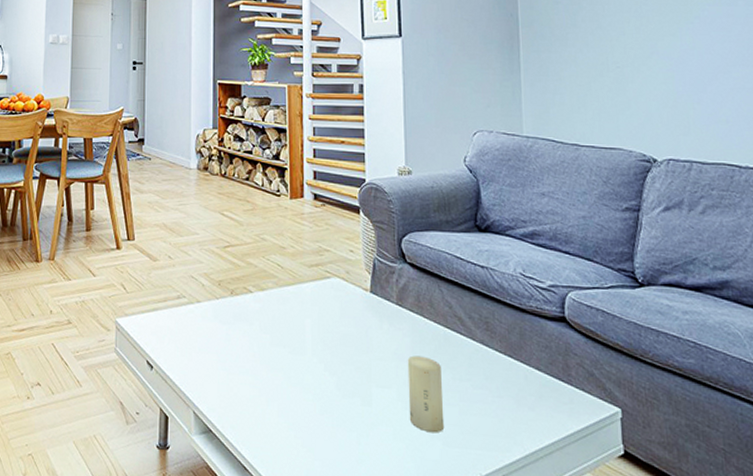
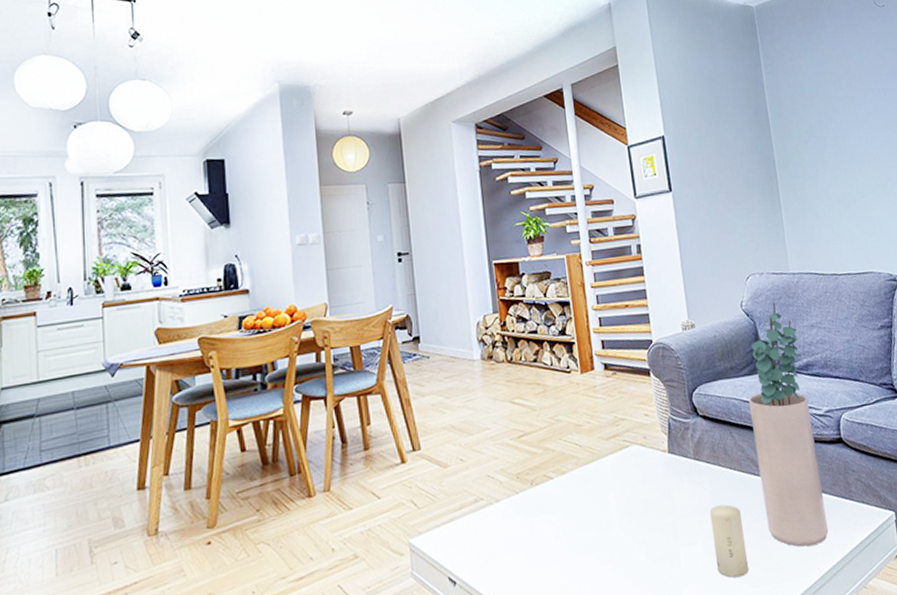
vase: none [462,163,540,421] -> present [748,302,829,547]

